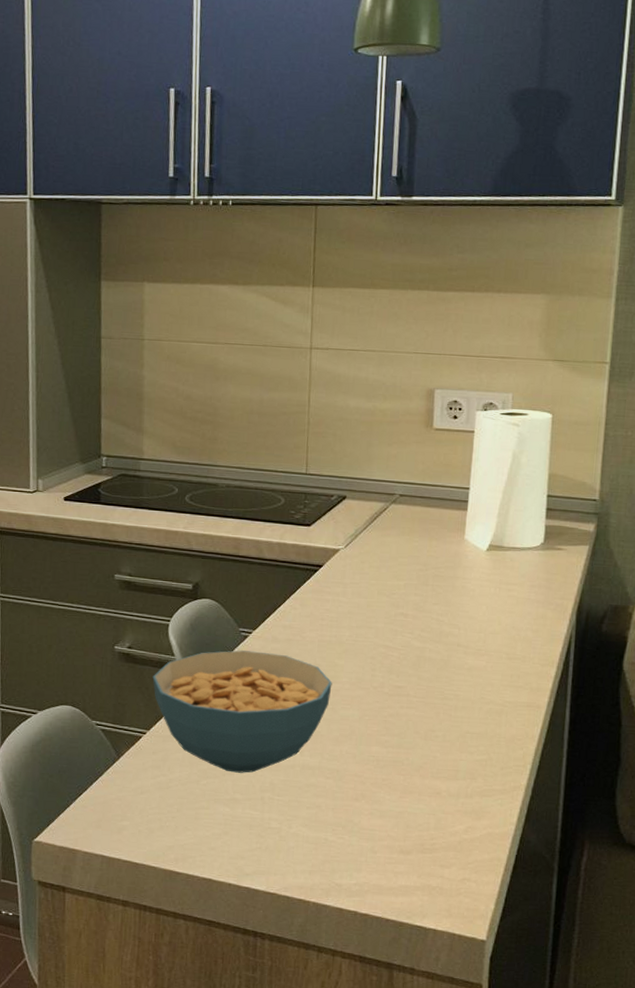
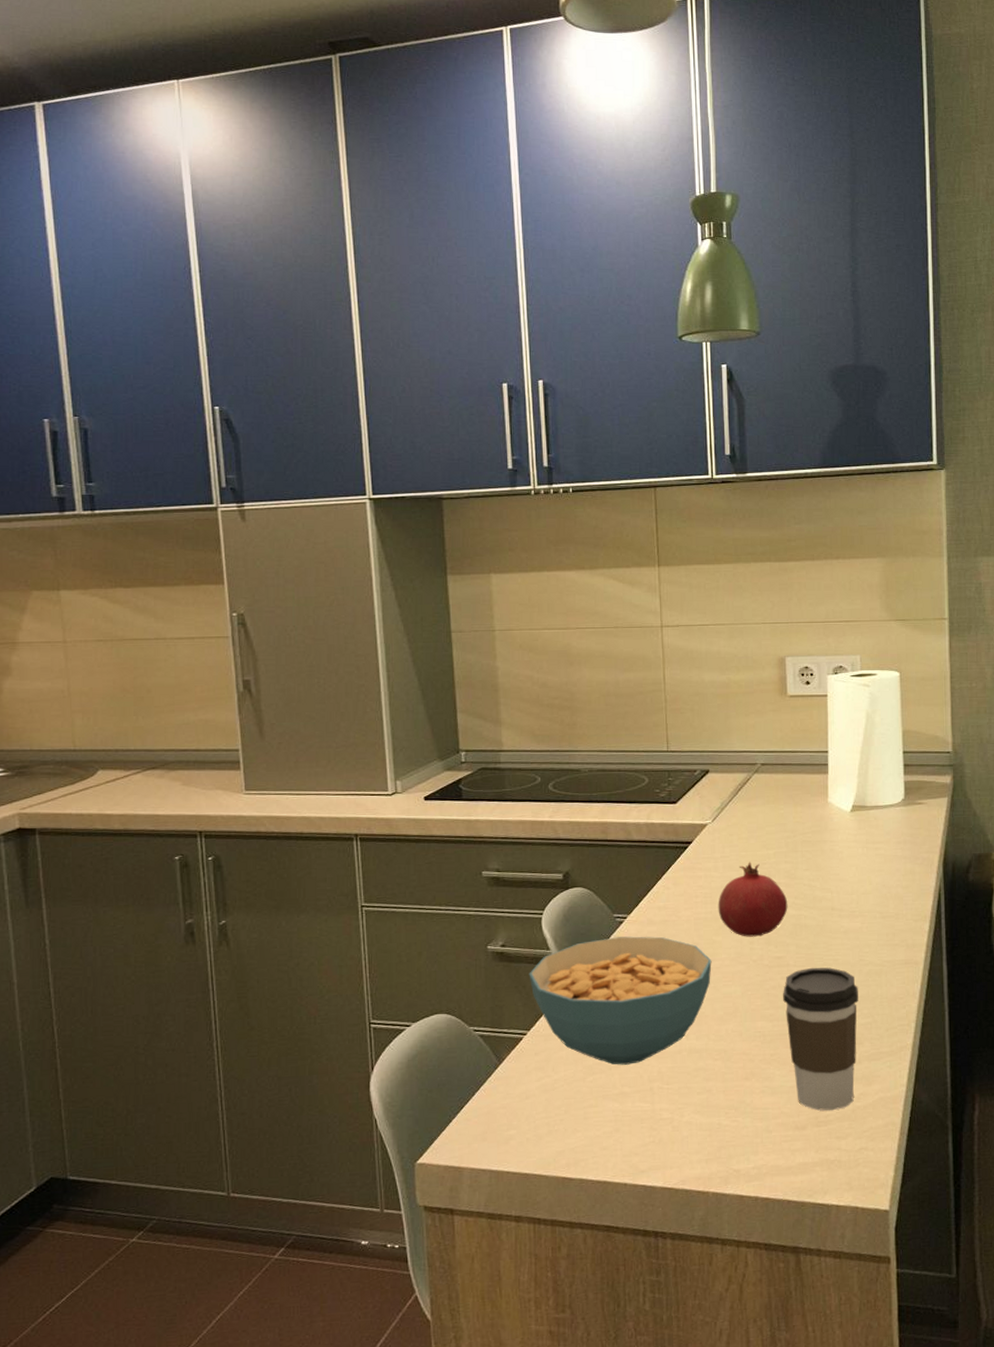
fruit: none [343,590,414,665] -> present [718,862,788,937]
coffee cup: none [400,700,477,840] -> present [783,967,858,1111]

